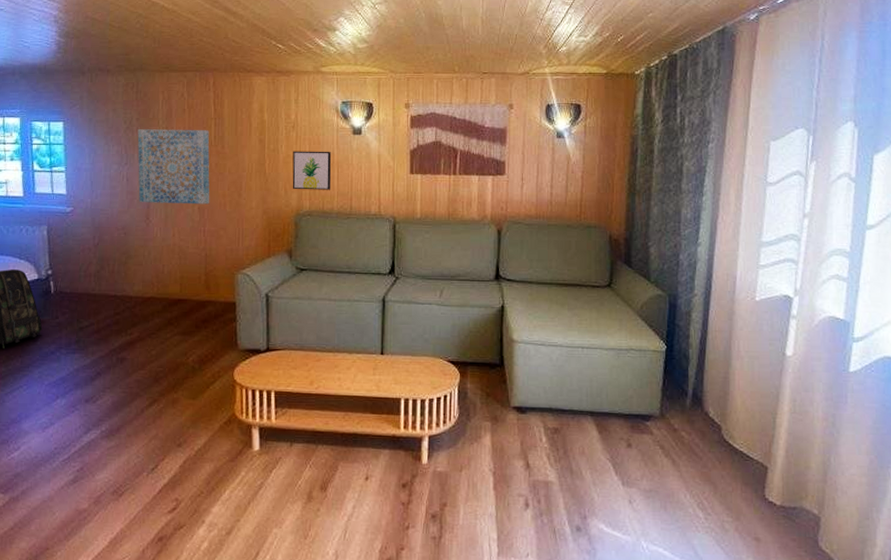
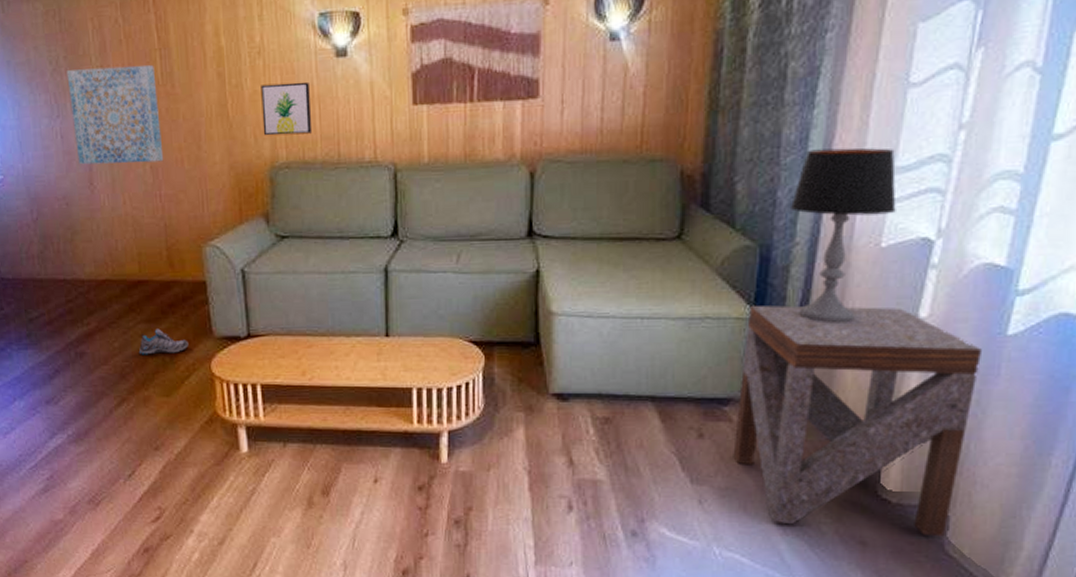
shoe: none [173,340,216,363] -> present [139,329,189,355]
side table: none [654,342,833,535] -> present [733,305,981,537]
table lamp: none [689,226,764,358] -> present [789,147,896,324]

